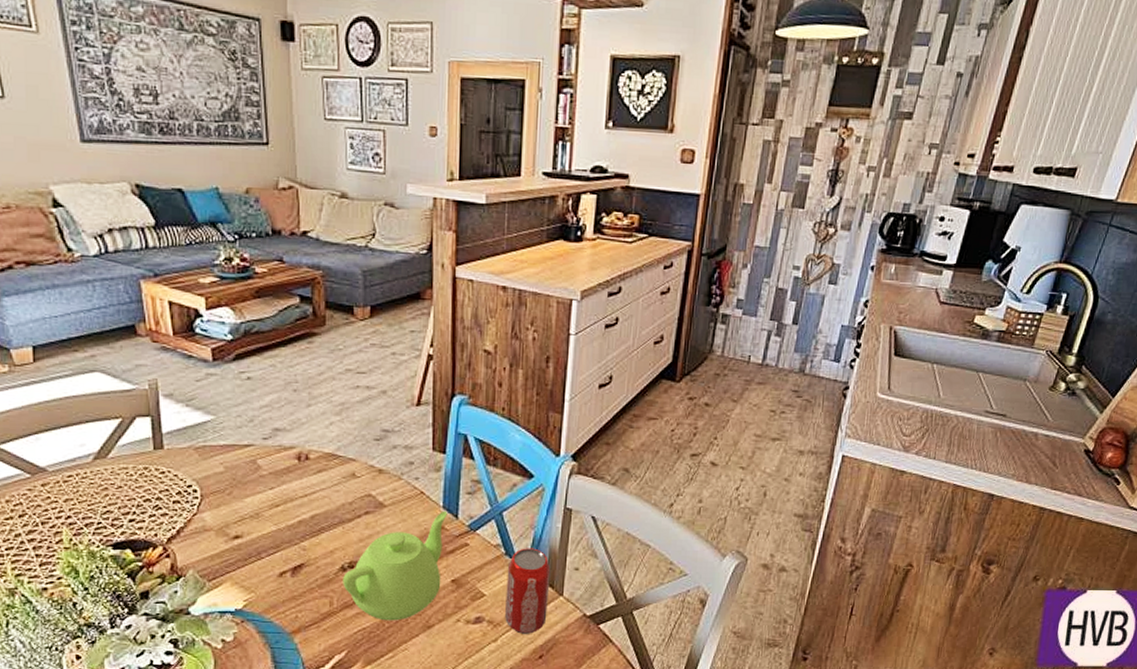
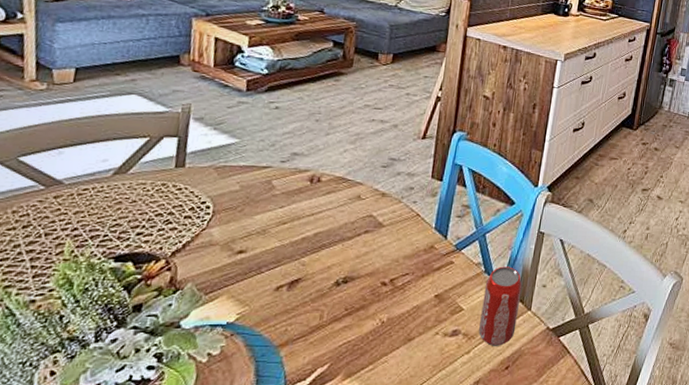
teapot: present [343,510,448,621] -> none [335,231,439,334]

